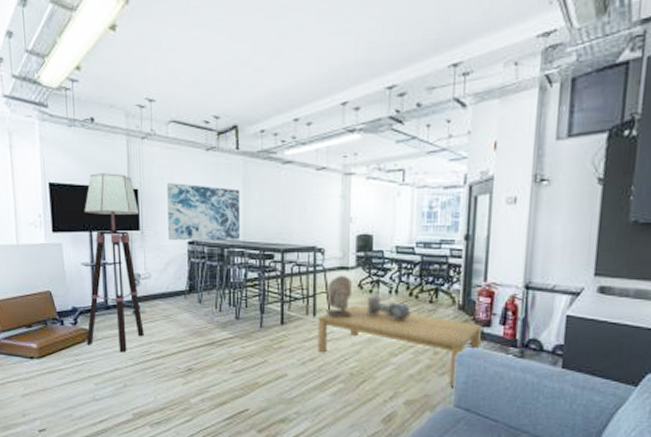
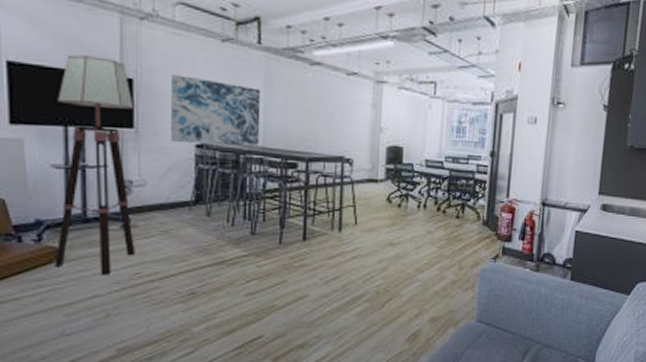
coffee table: present [317,306,481,388] -> none [342,220,503,303]
sculpture bust: present [327,276,352,319] -> none [353,188,380,234]
decorative urn: present [366,296,411,322] -> none [394,210,439,237]

